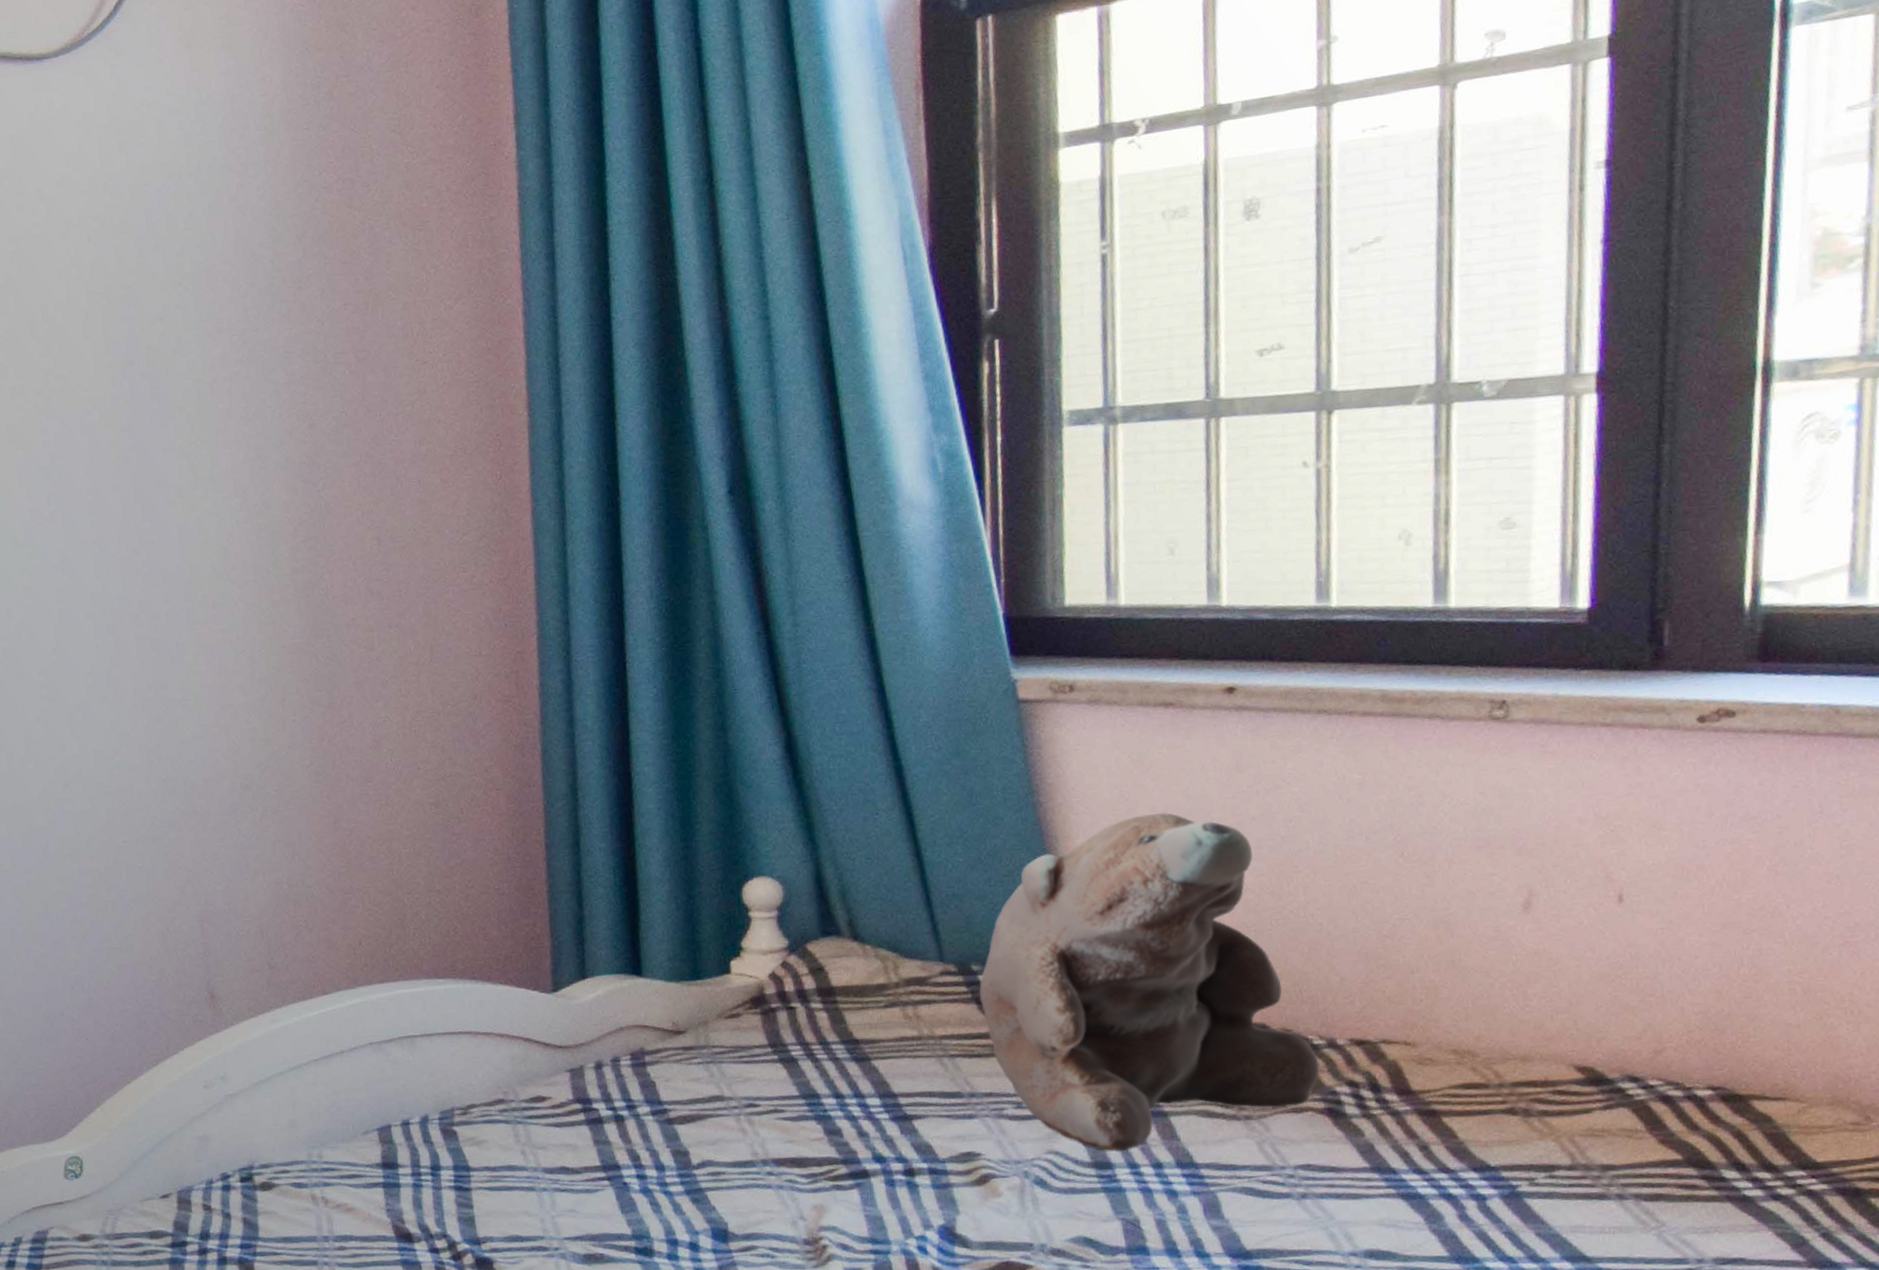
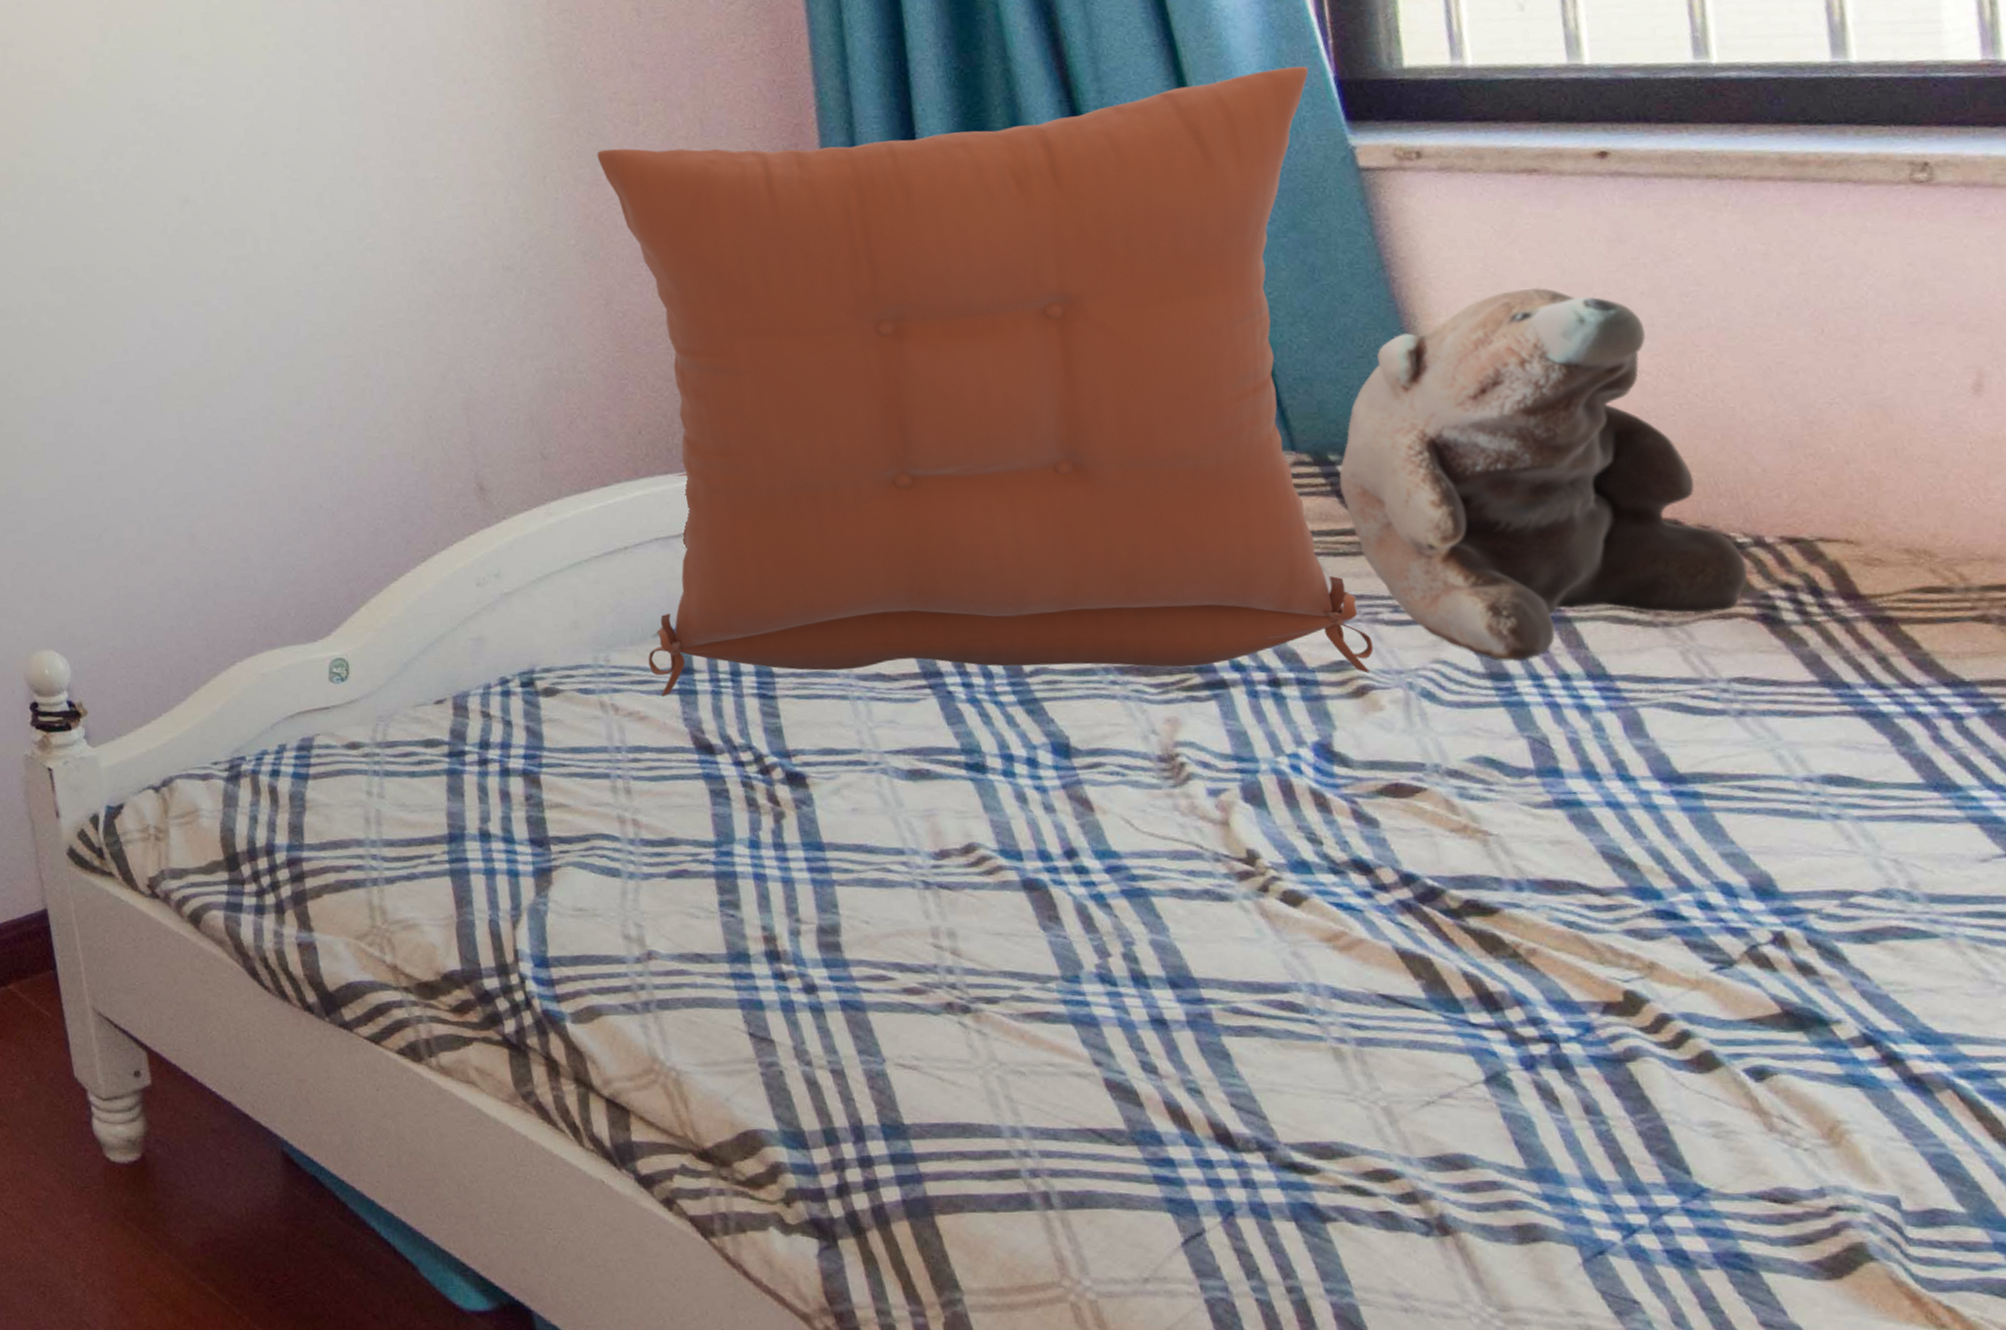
seat cushion: none [333,603,997,1190] -> present [596,66,1374,697]

